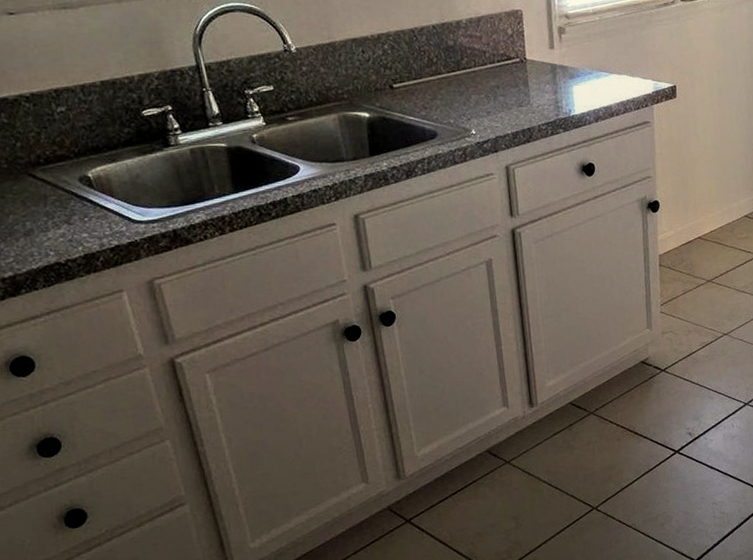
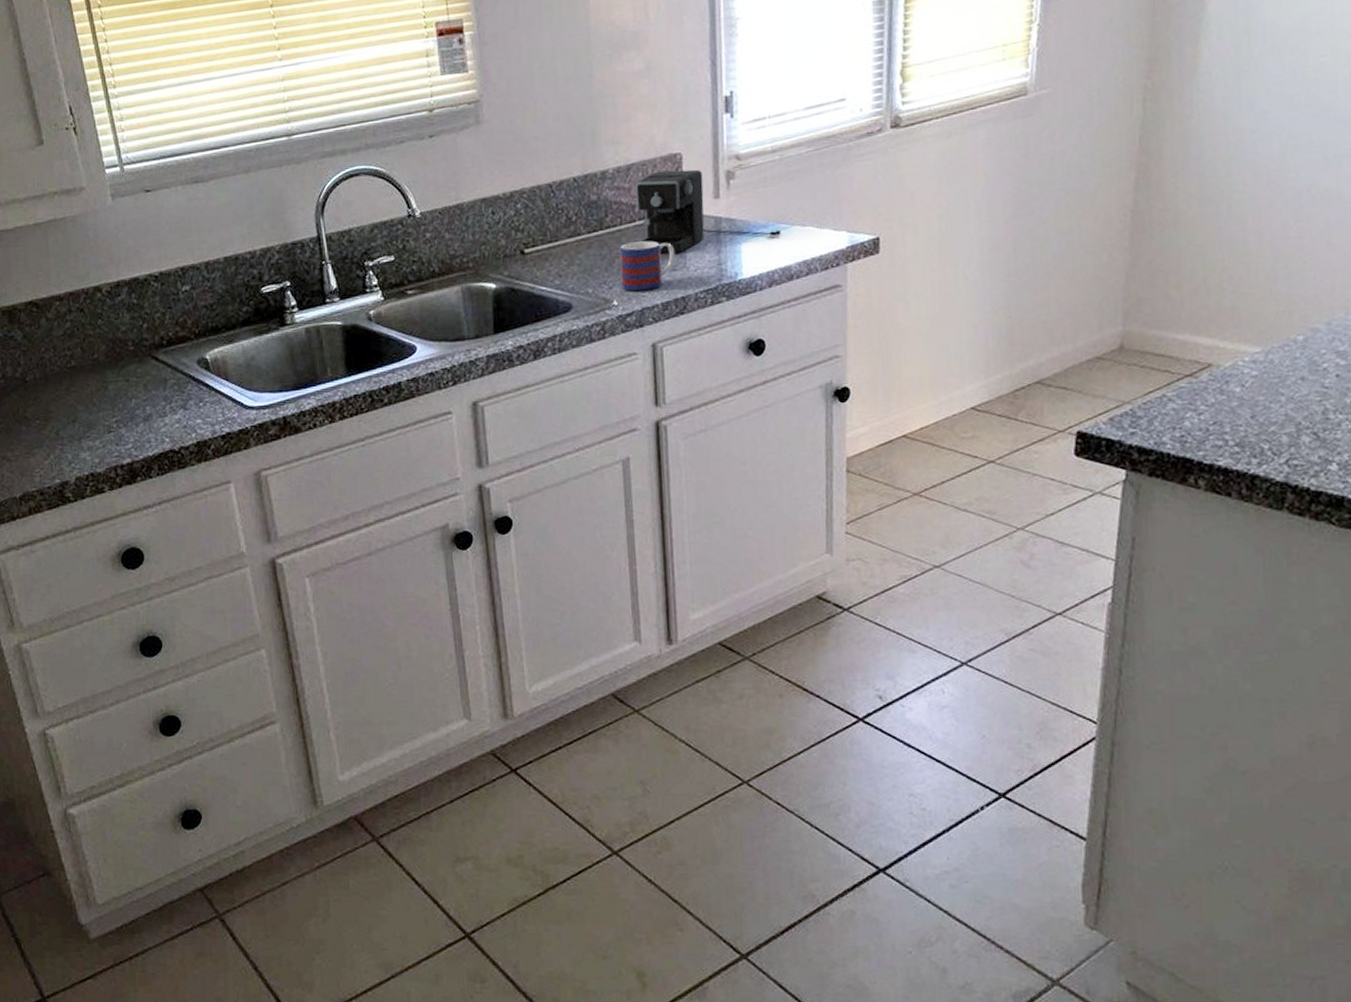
mug: none [474,81,521,123] -> present [619,240,676,291]
coffee maker: none [485,23,604,92] -> present [635,169,782,253]

